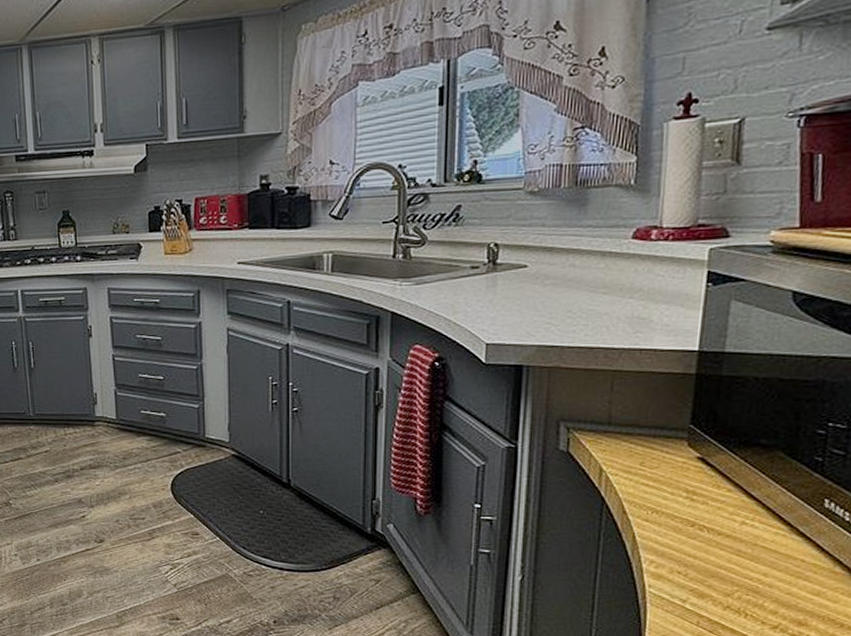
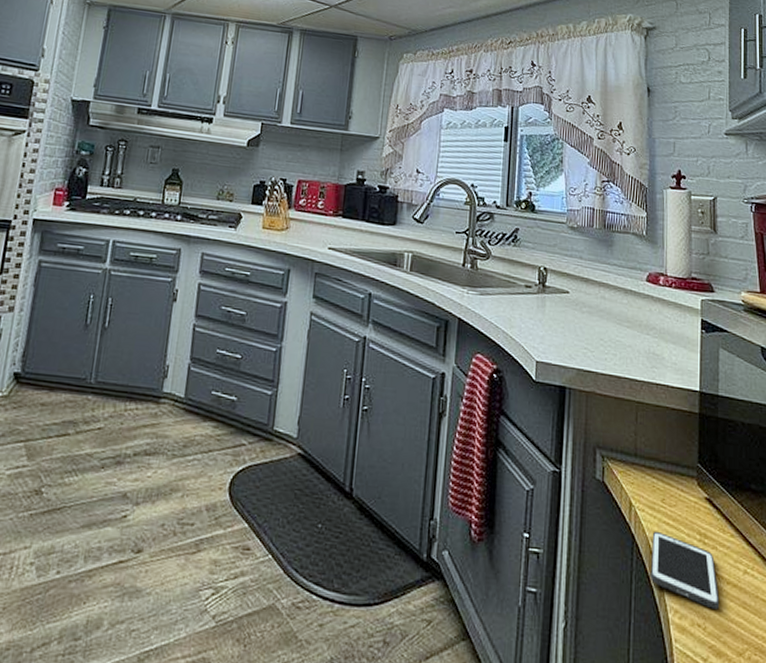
cell phone: none [623,492,707,558] -> present [651,530,720,609]

